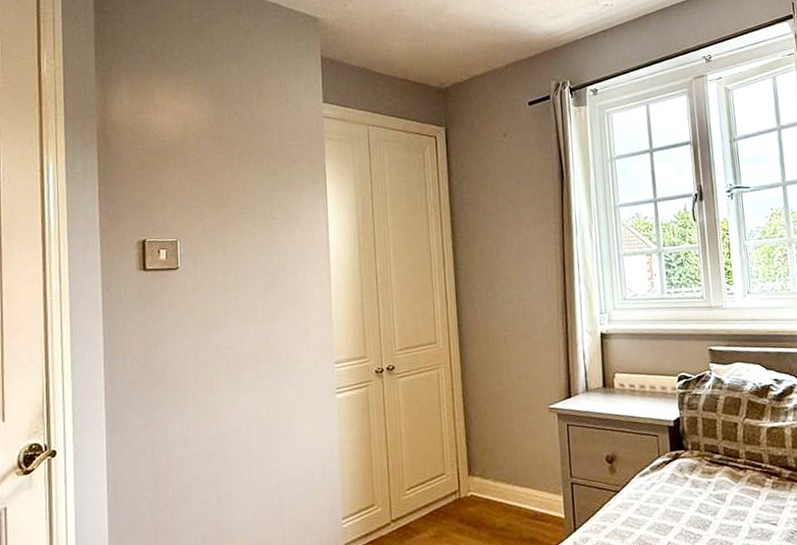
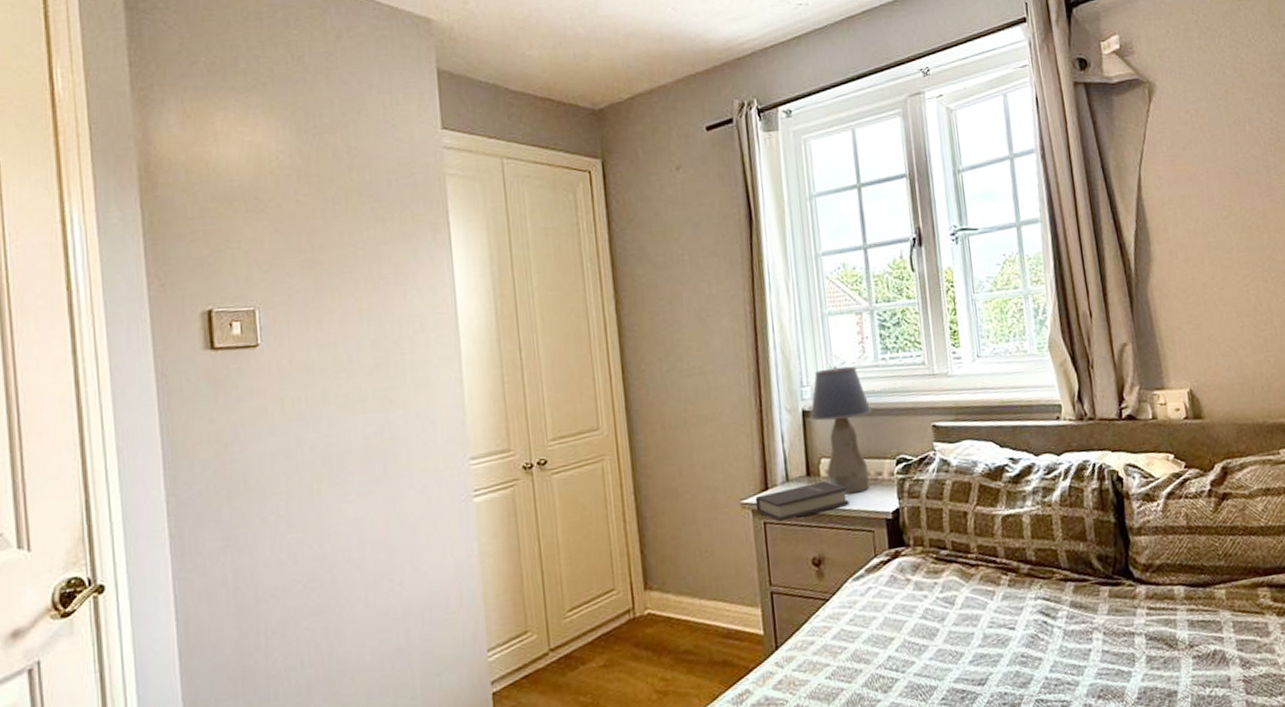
book: none [560,392,638,424] -> present [755,481,849,522]
table lamp: none [607,297,659,404] -> present [810,366,872,495]

